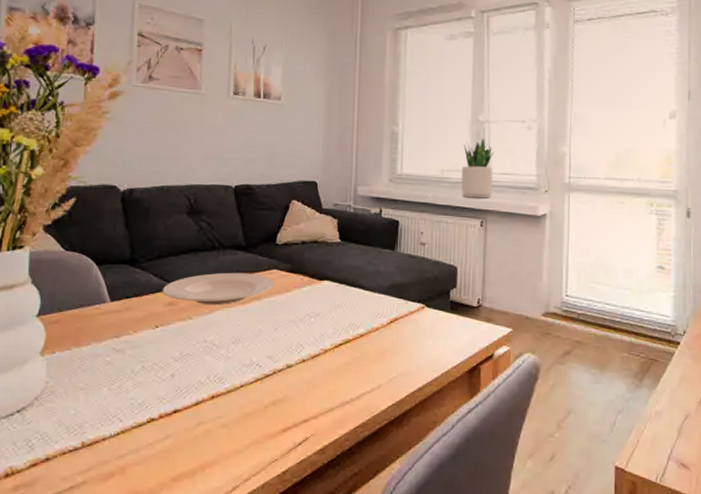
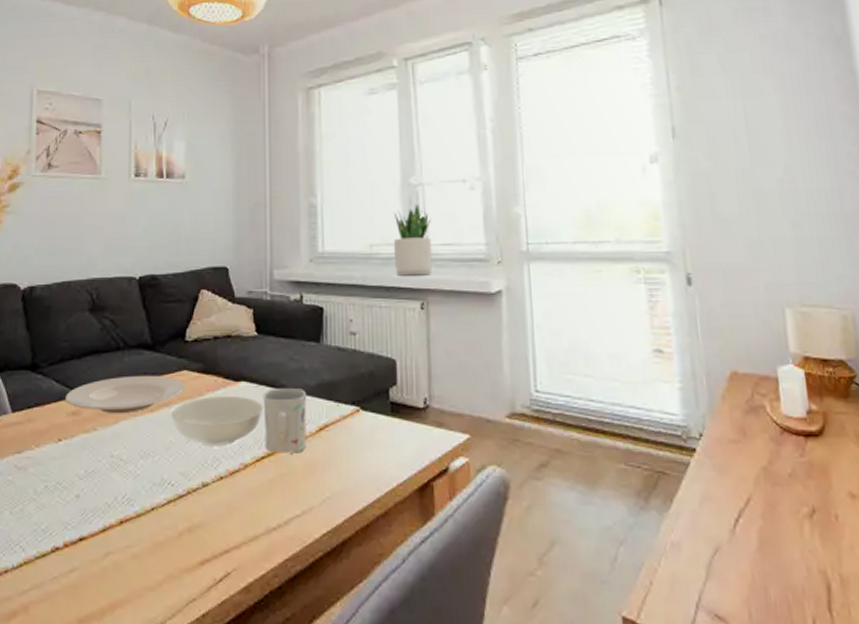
bowl: none [261,292,343,335] -> present [171,395,263,447]
mug: none [343,286,381,341] -> present [263,387,307,453]

